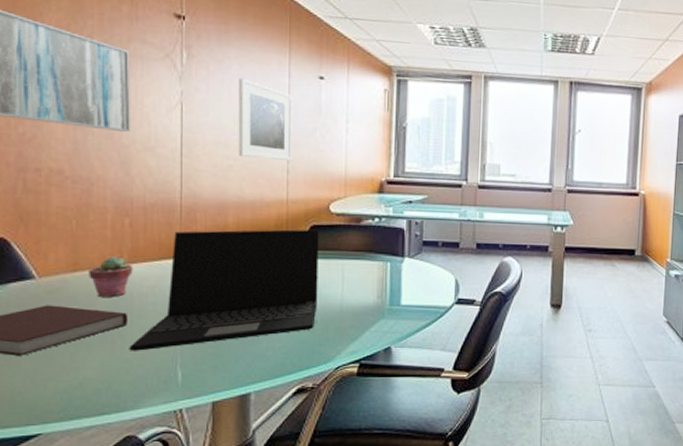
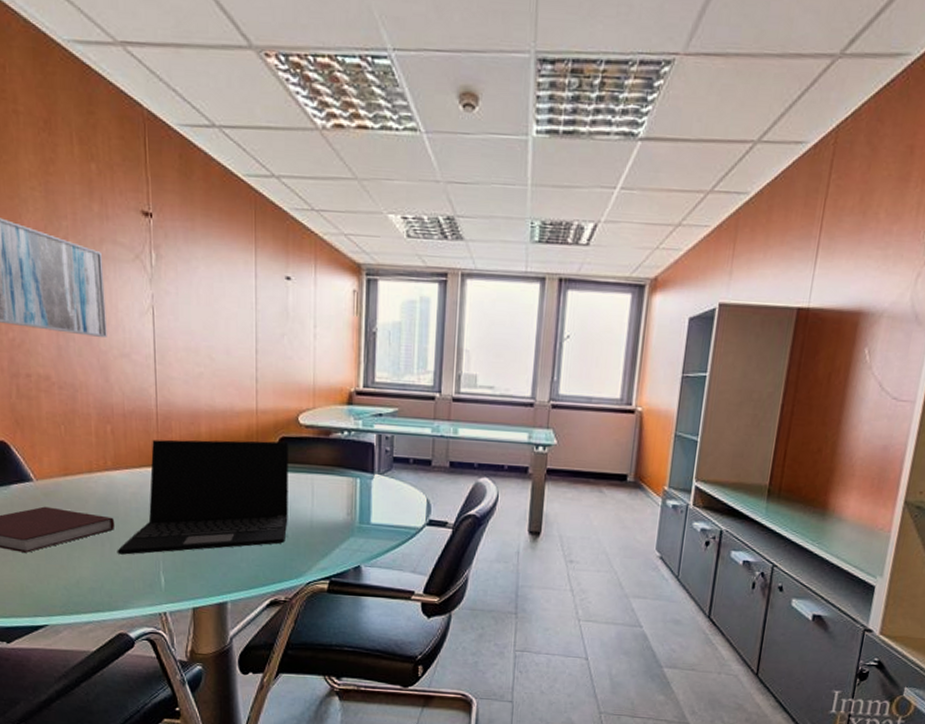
potted succulent: present [89,256,133,297] -> none [78,462,117,502]
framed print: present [238,77,292,162] -> none [206,279,260,369]

